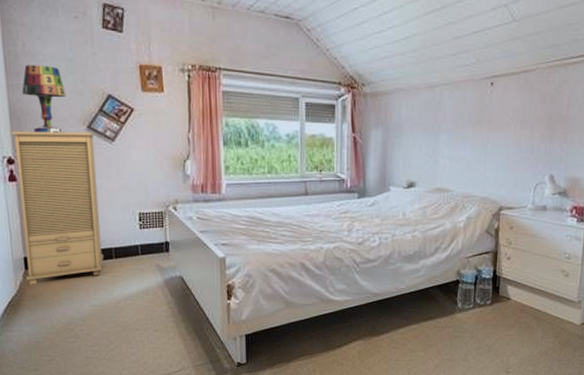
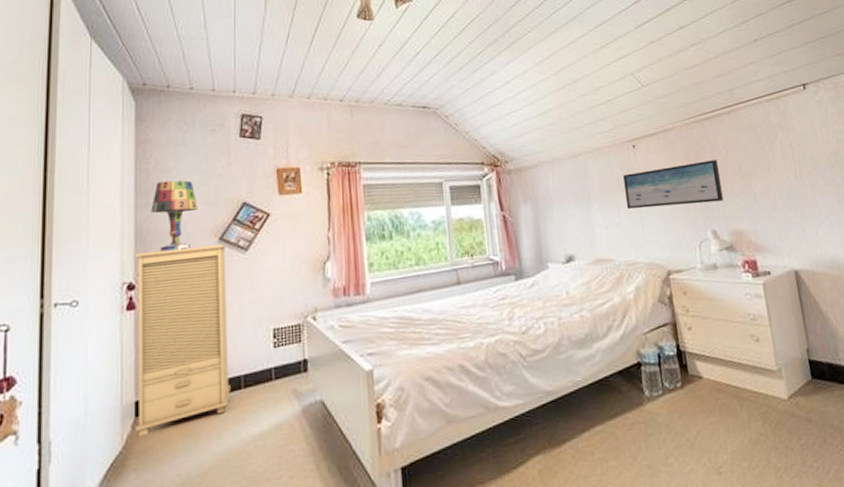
wall art: none [474,107,572,148] -> present [623,160,724,209]

